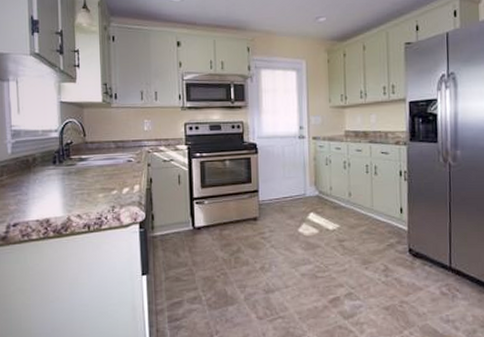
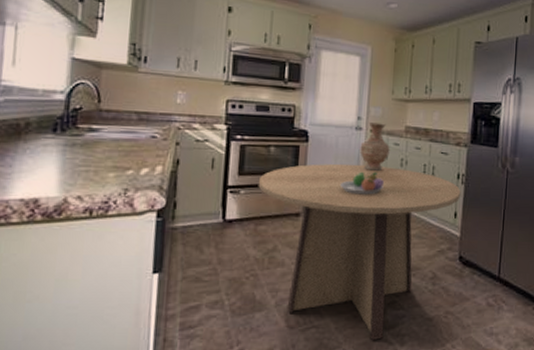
dining table: none [218,170,405,329] -> present [258,163,461,341]
fruit bowl: none [289,176,330,198] -> present [339,171,384,195]
vase: none [304,130,332,175] -> present [360,122,390,171]

